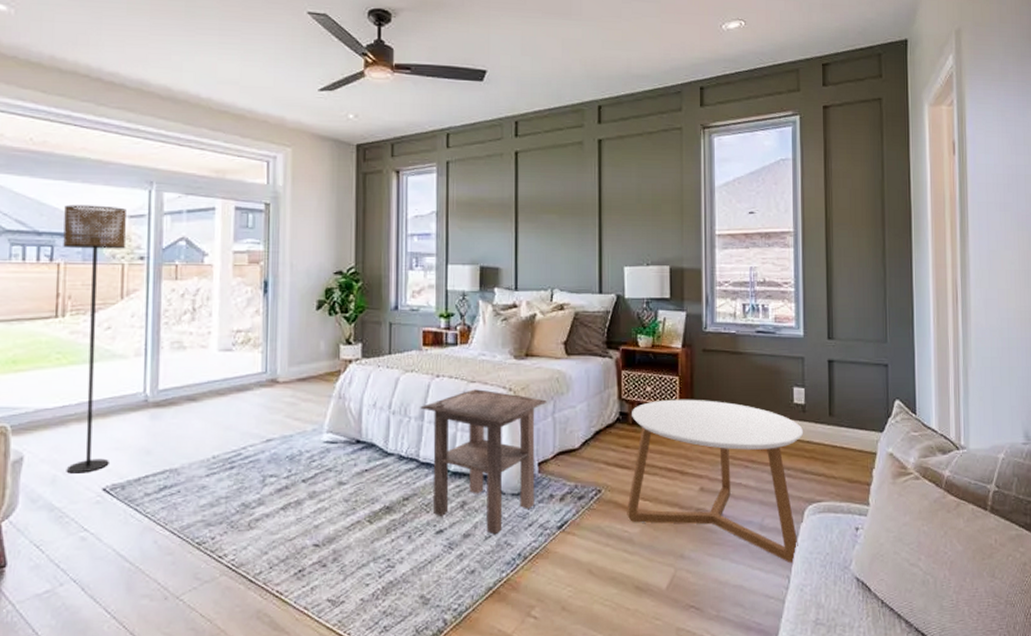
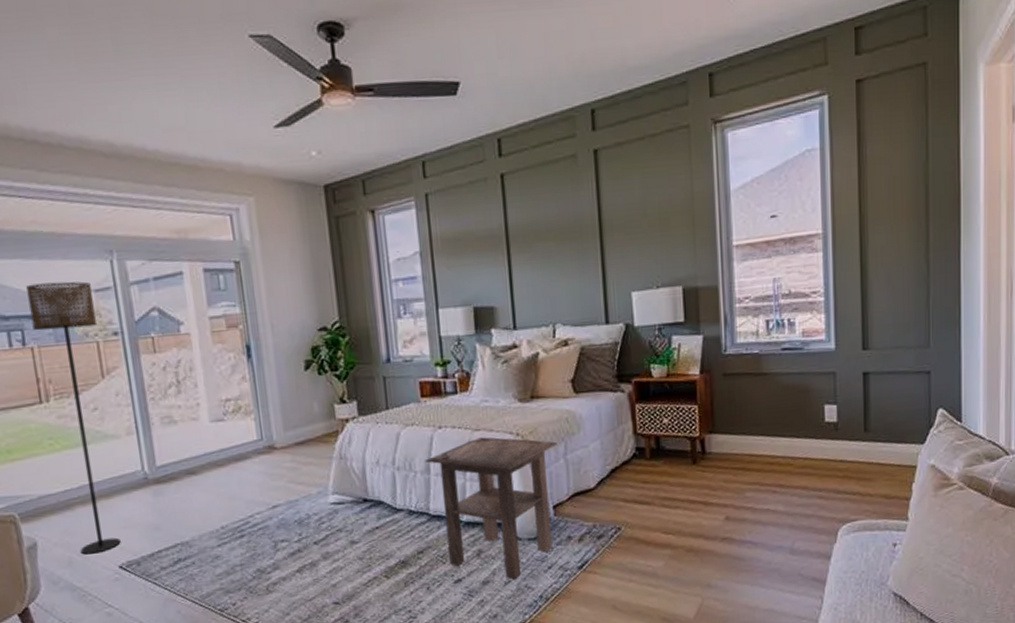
coffee table: present [627,399,804,564] -> none [649,426,837,584]

